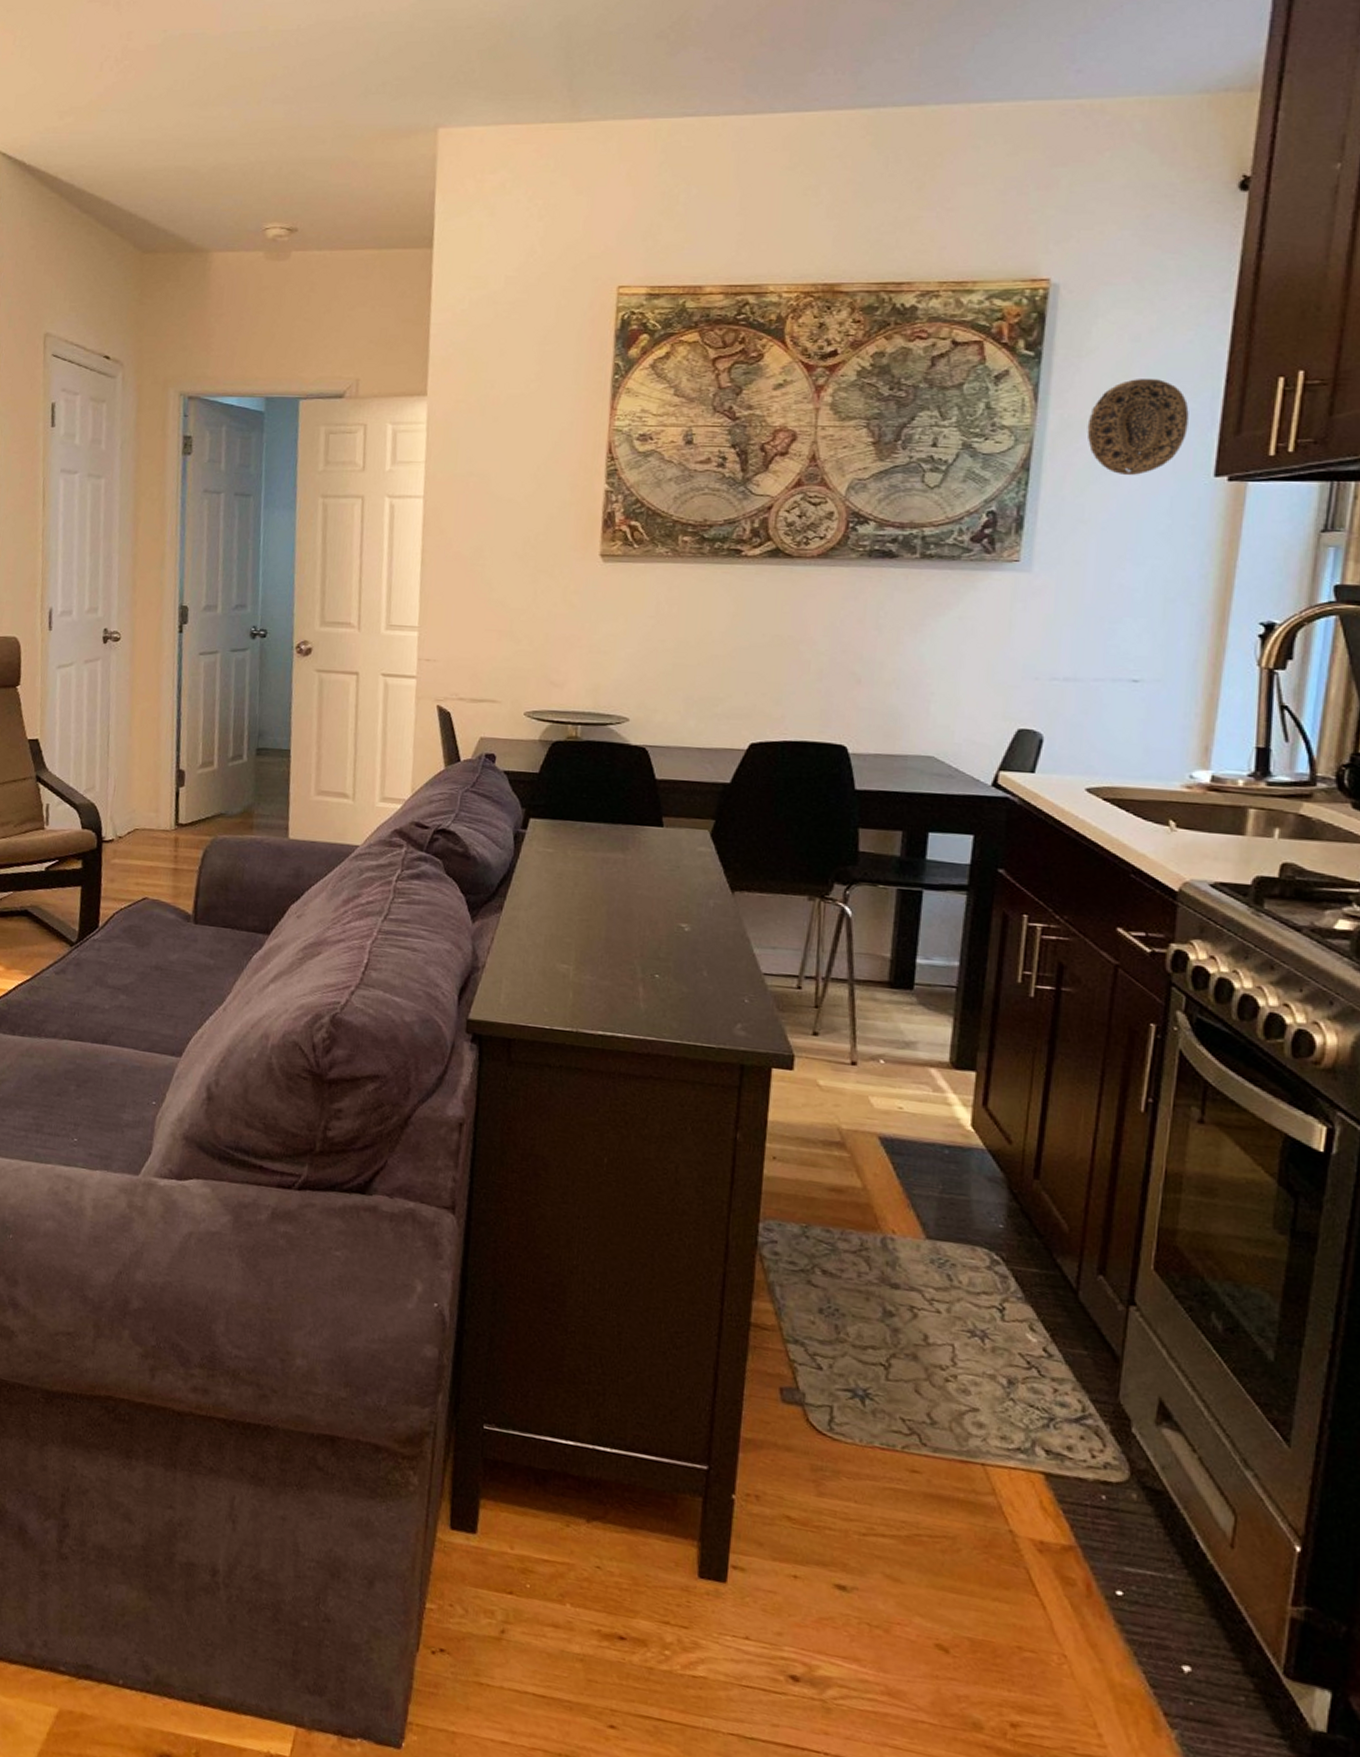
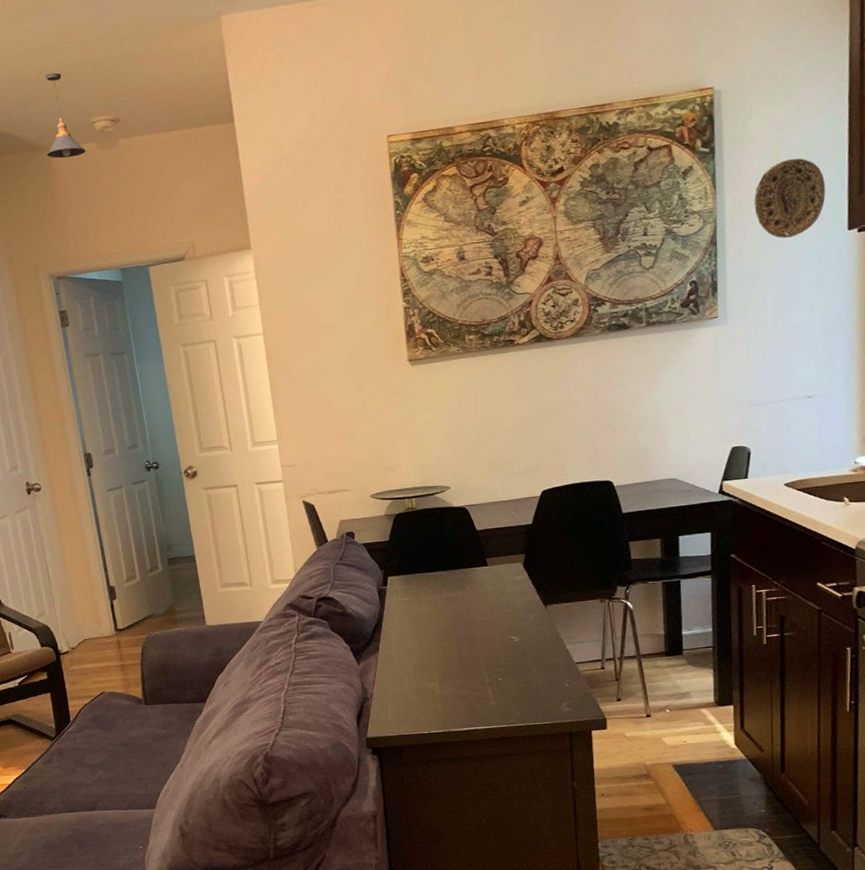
pendant light: none [204,169,251,264] -> present [46,72,86,159]

